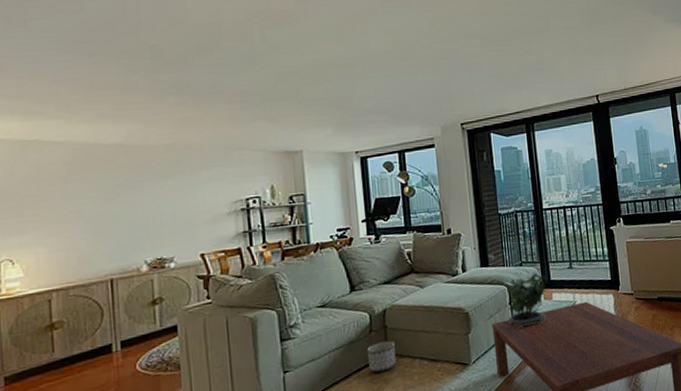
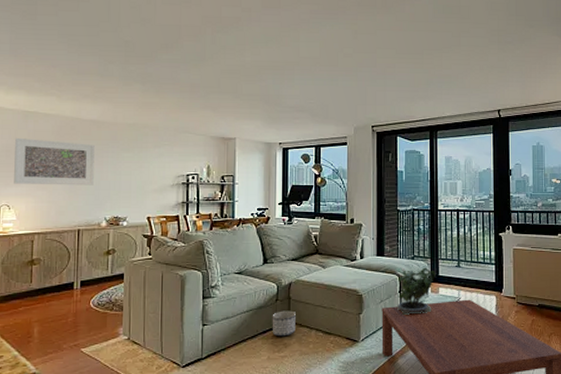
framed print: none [12,173,126,233] -> present [14,137,95,186]

